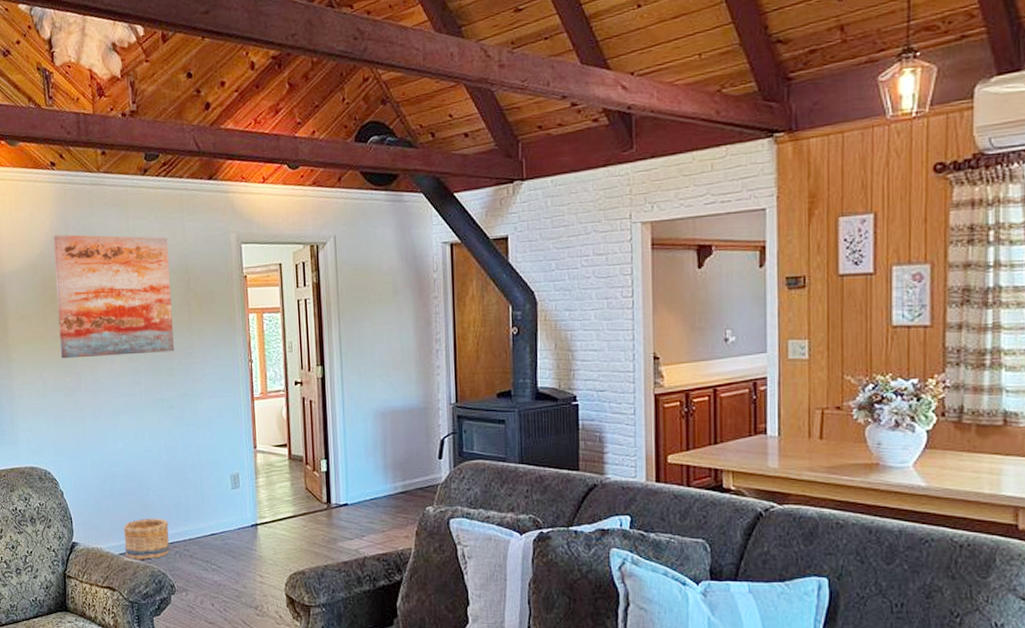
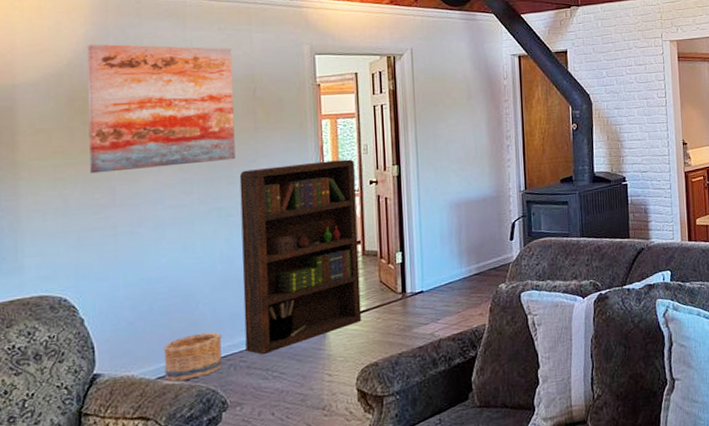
bookcase: none [178,357,289,546] -> present [239,159,362,354]

